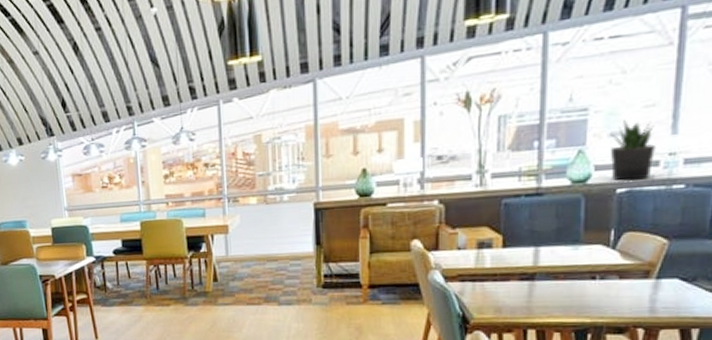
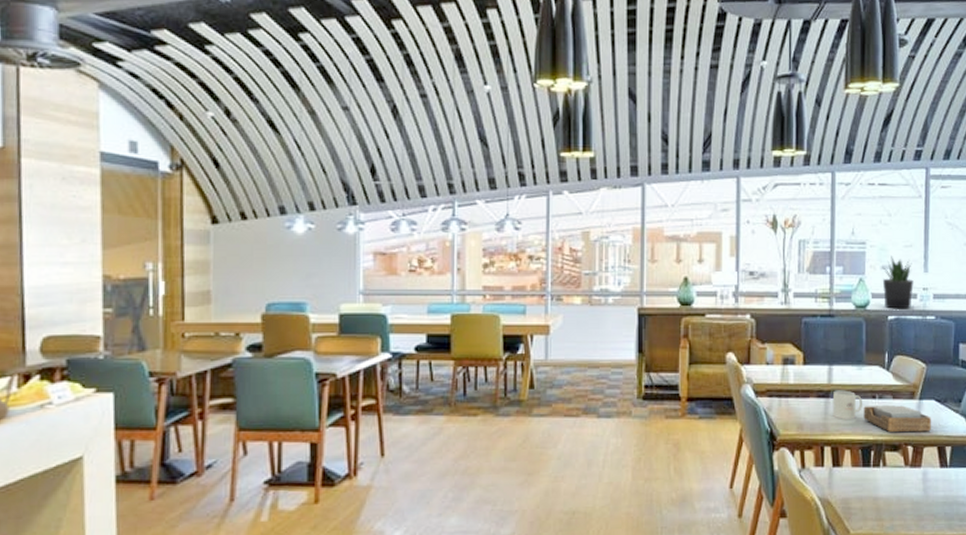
mug: none [538,272,579,302] -> present [832,390,863,419]
napkin holder: none [579,285,674,315] -> present [863,405,932,433]

